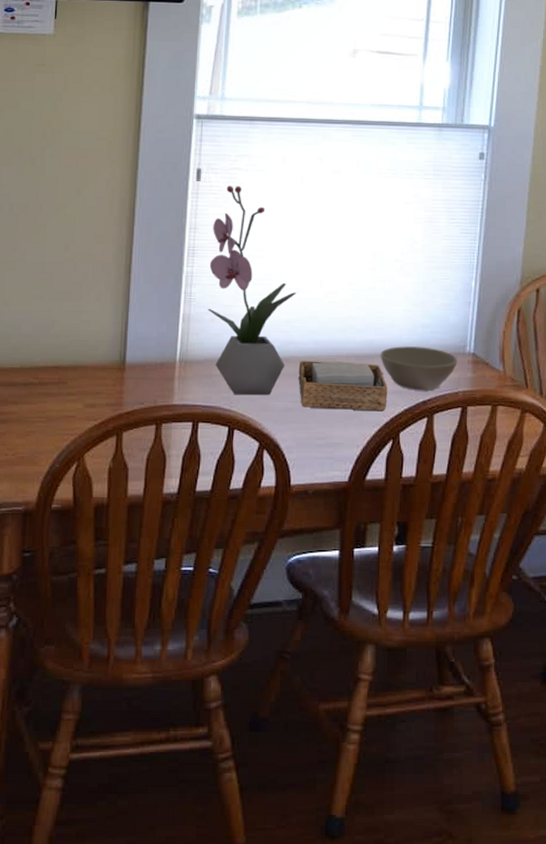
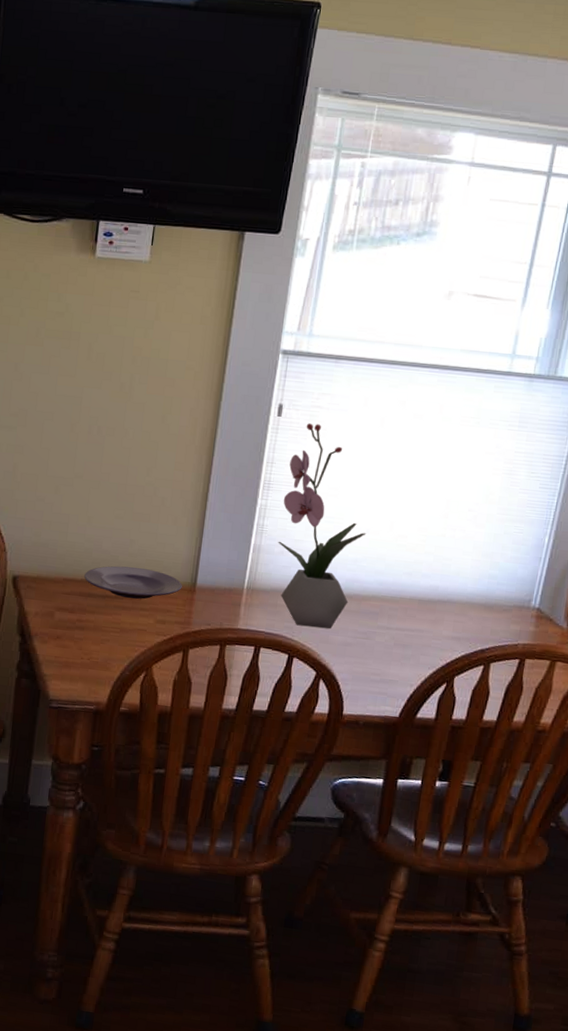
plate: none [3,349,111,383] -> present [83,566,182,599]
napkin holder: present [298,360,388,412] -> none [359,599,448,655]
soup bowl: present [380,346,458,391] -> none [443,594,522,640]

